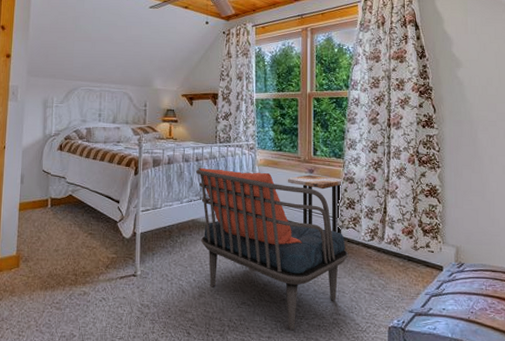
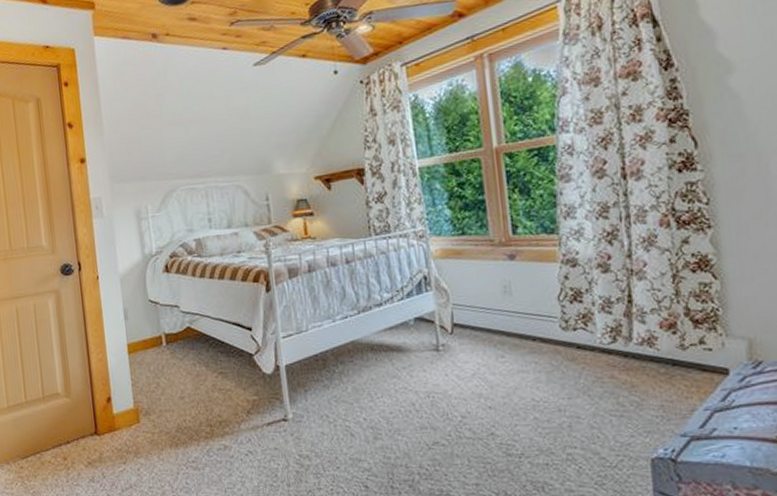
armchair: present [196,168,349,330] -> none [348,266,581,472]
side table: present [287,175,344,234] -> none [477,261,568,339]

